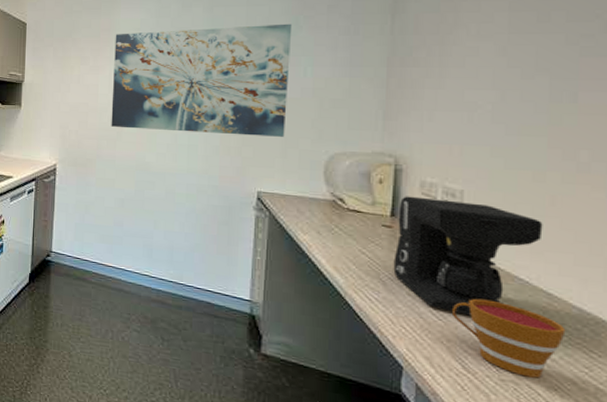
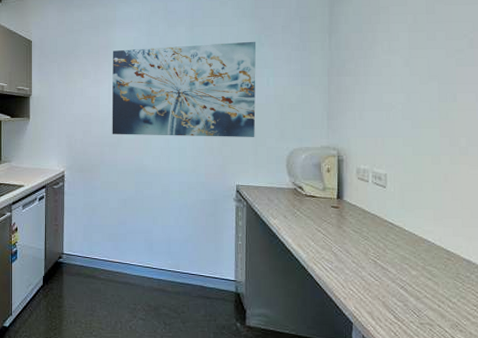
coffee maker: present [393,196,543,316] -> none [341,181,441,275]
cup: present [453,298,566,378] -> none [385,260,460,319]

